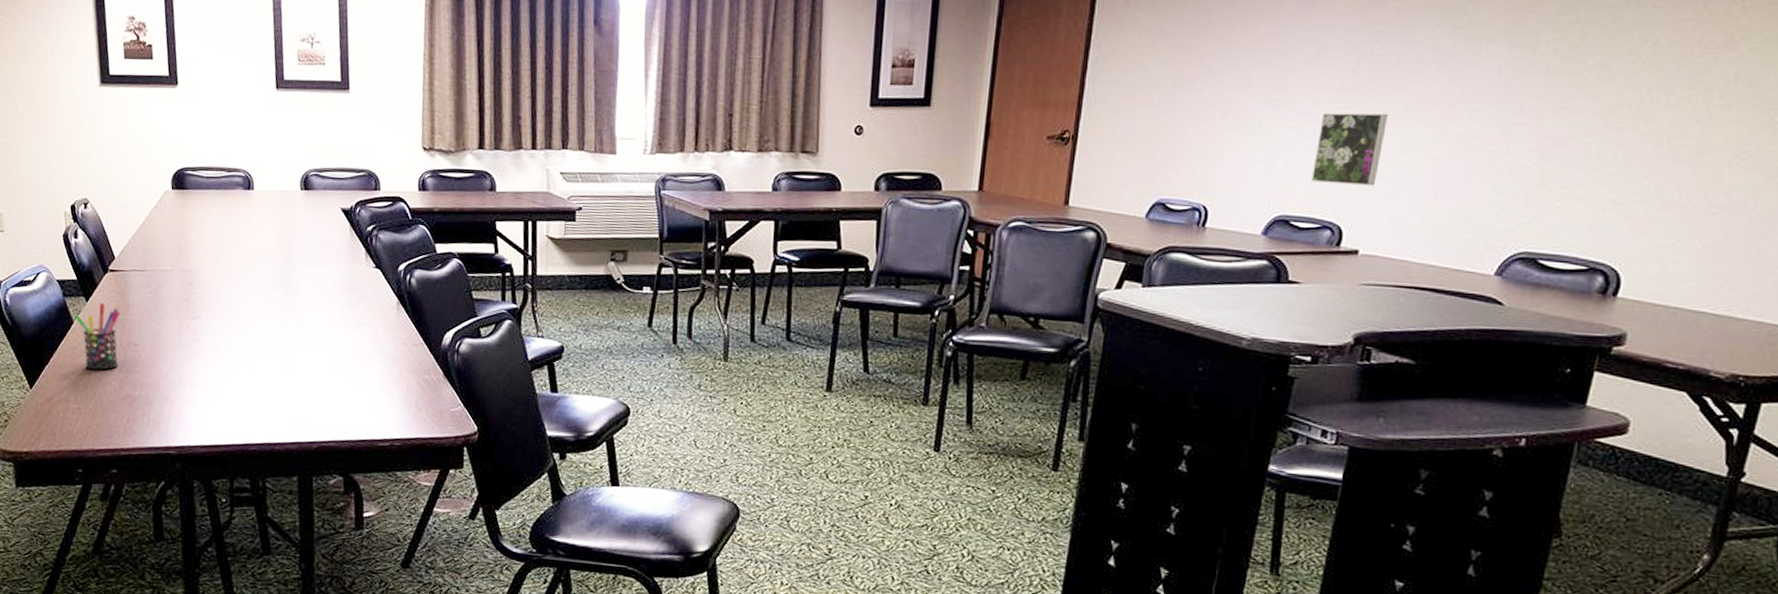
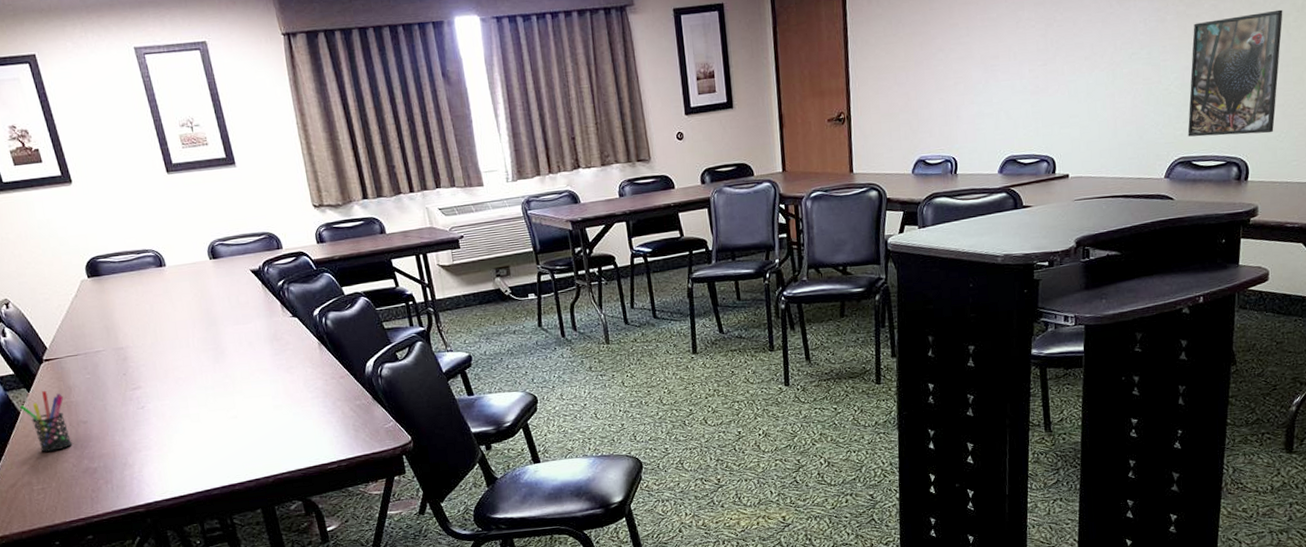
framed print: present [1312,112,1388,186] -> none [1027,65,1074,127]
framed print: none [1537,79,1705,240] -> present [1187,9,1283,137]

